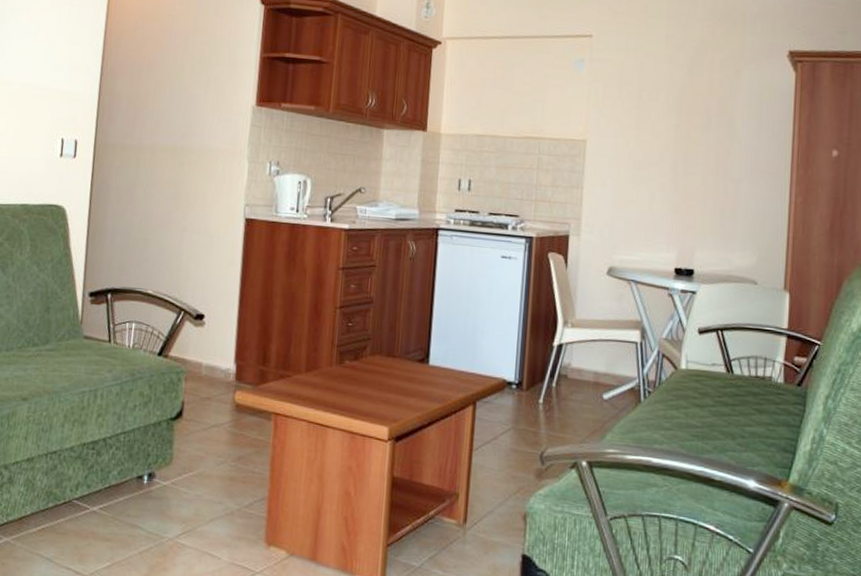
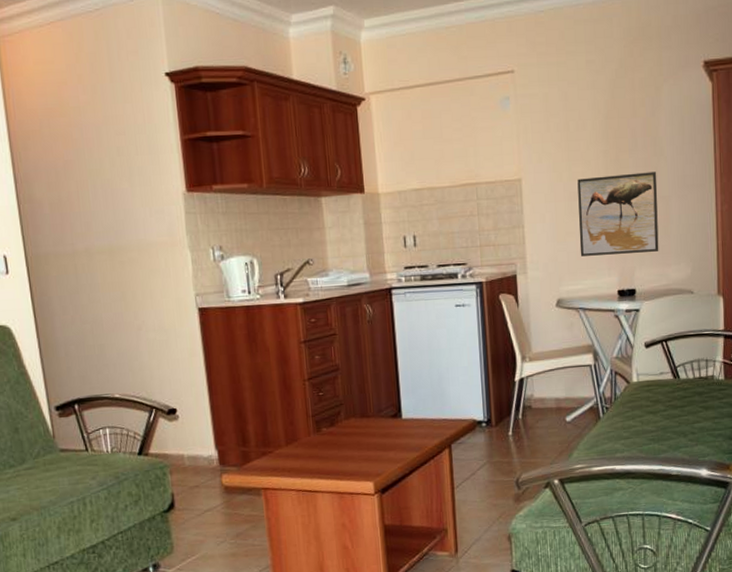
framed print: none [638,148,729,234] -> present [577,172,659,257]

